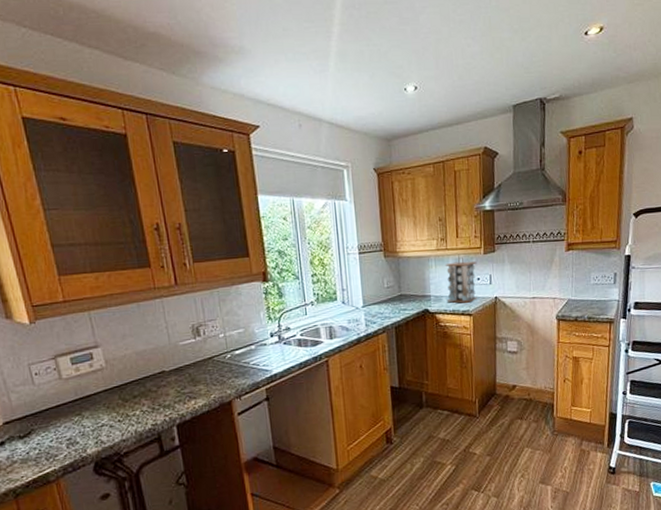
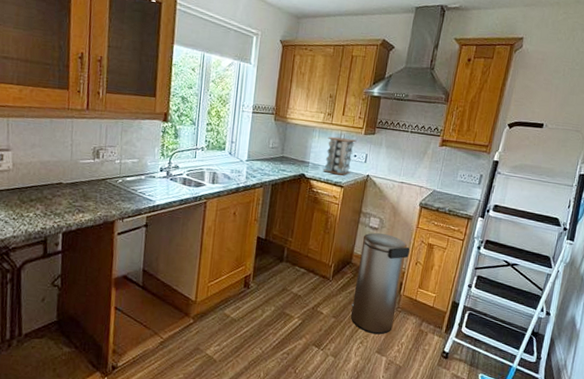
pedal bin: none [503,356,555,465] -> present [350,233,410,335]

